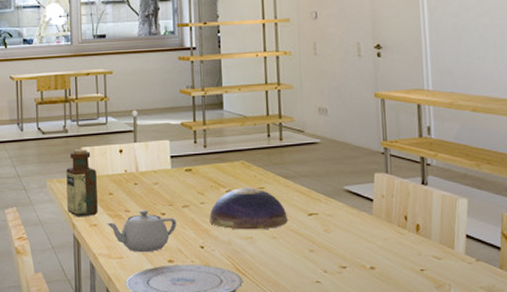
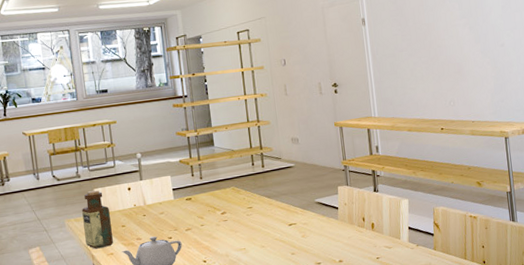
decorative bowl: present [209,188,288,230] -> none [209,208,273,244]

